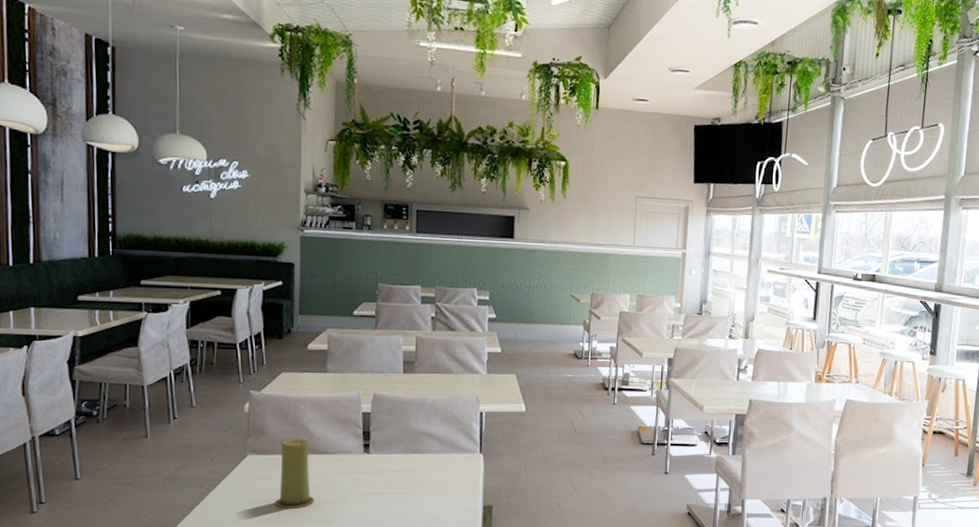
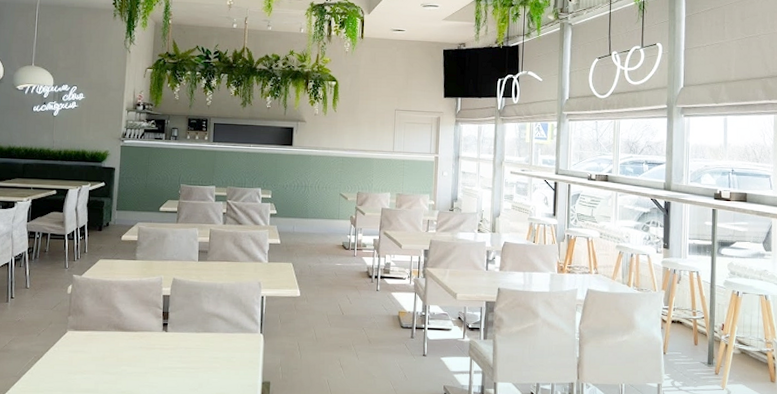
candle: present [275,438,315,508] -> none [87,317,120,380]

